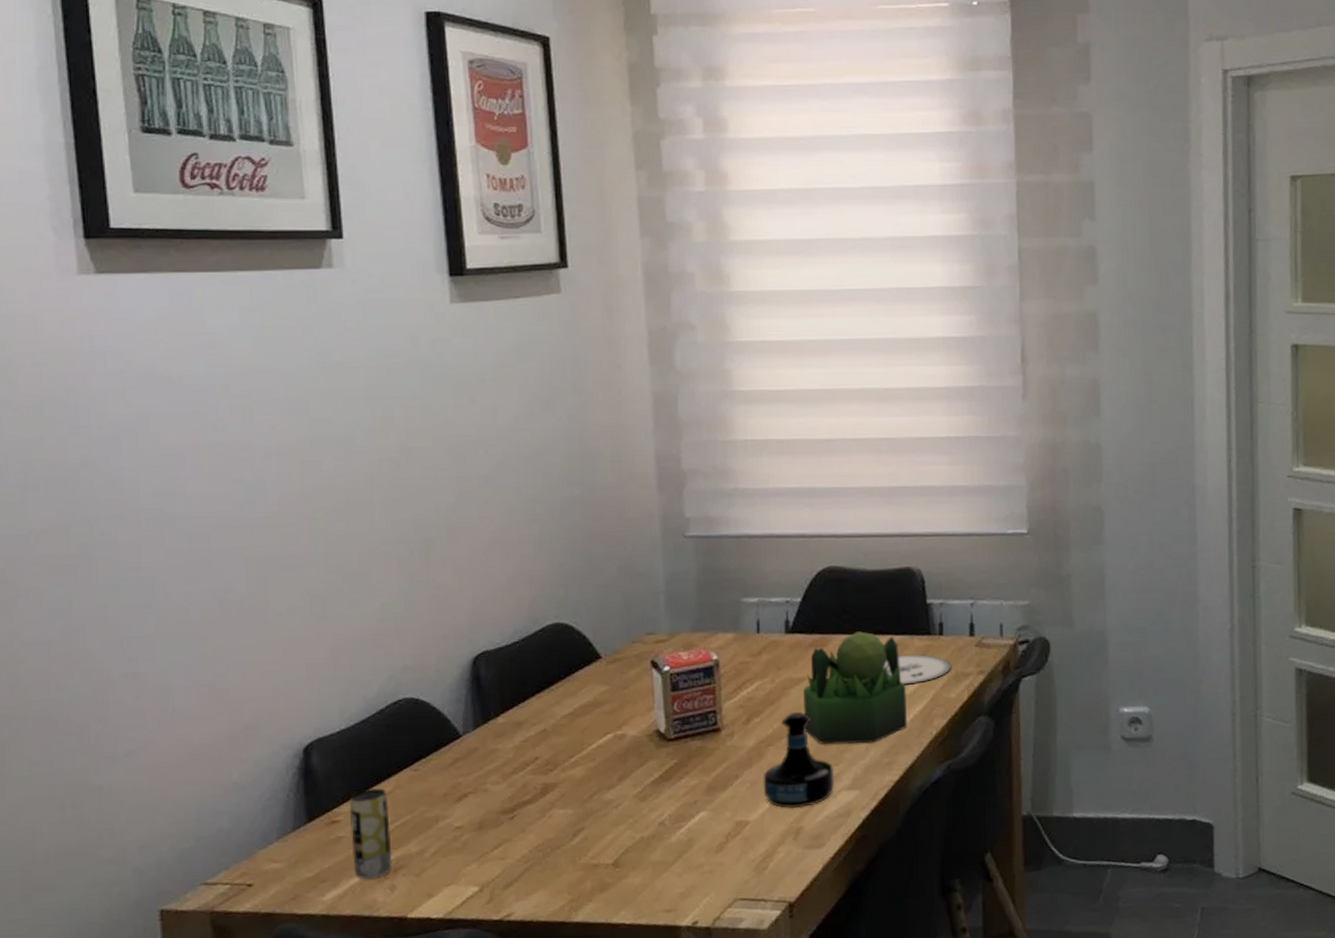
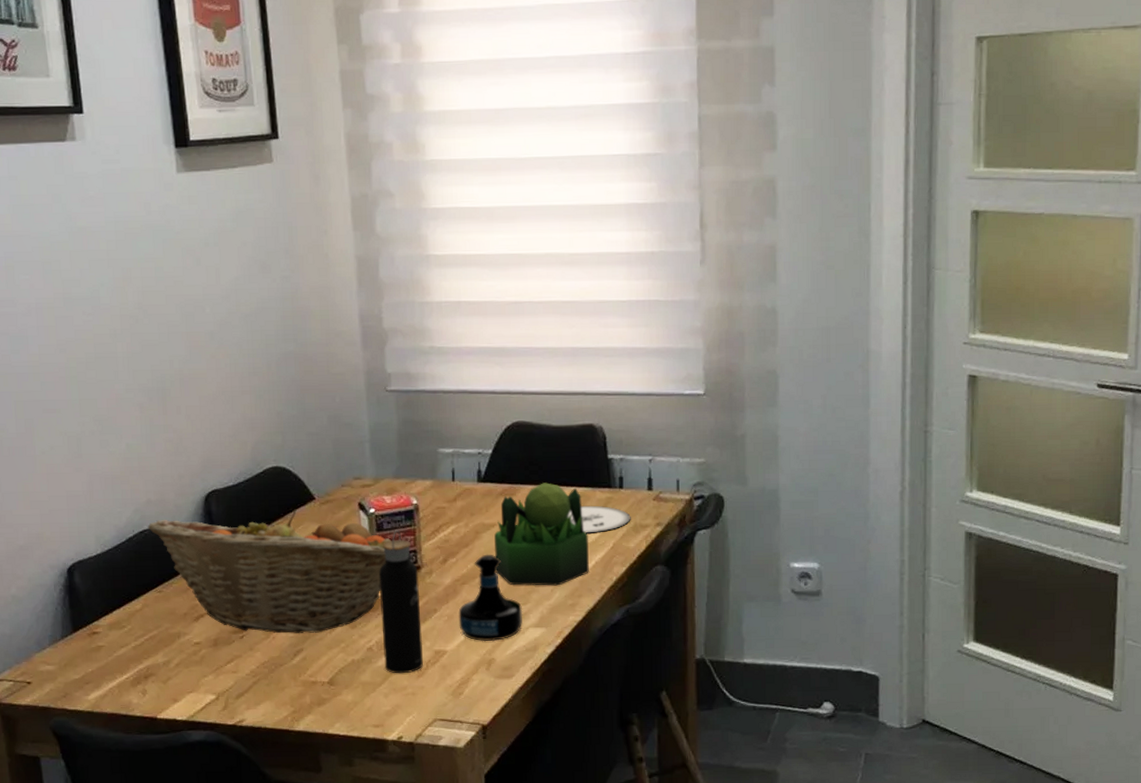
beverage can: present [349,788,392,880] -> none [106,606,144,684]
fruit basket: none [403,670,688,811] -> present [147,509,392,633]
water bottle: none [673,688,723,850] -> present [378,529,423,674]

